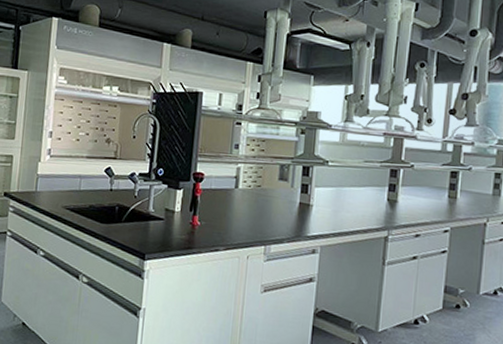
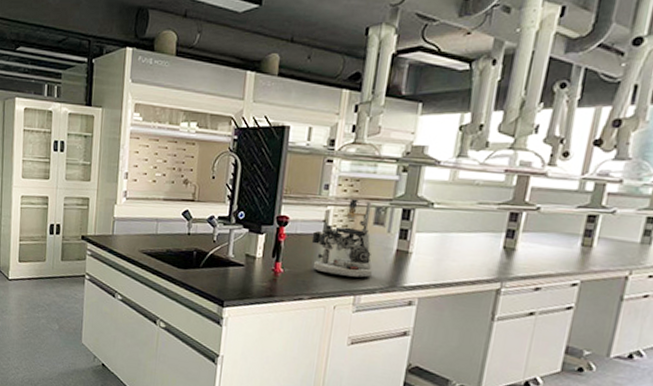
microscope: none [225,157,281,229] -> present [311,198,374,278]

